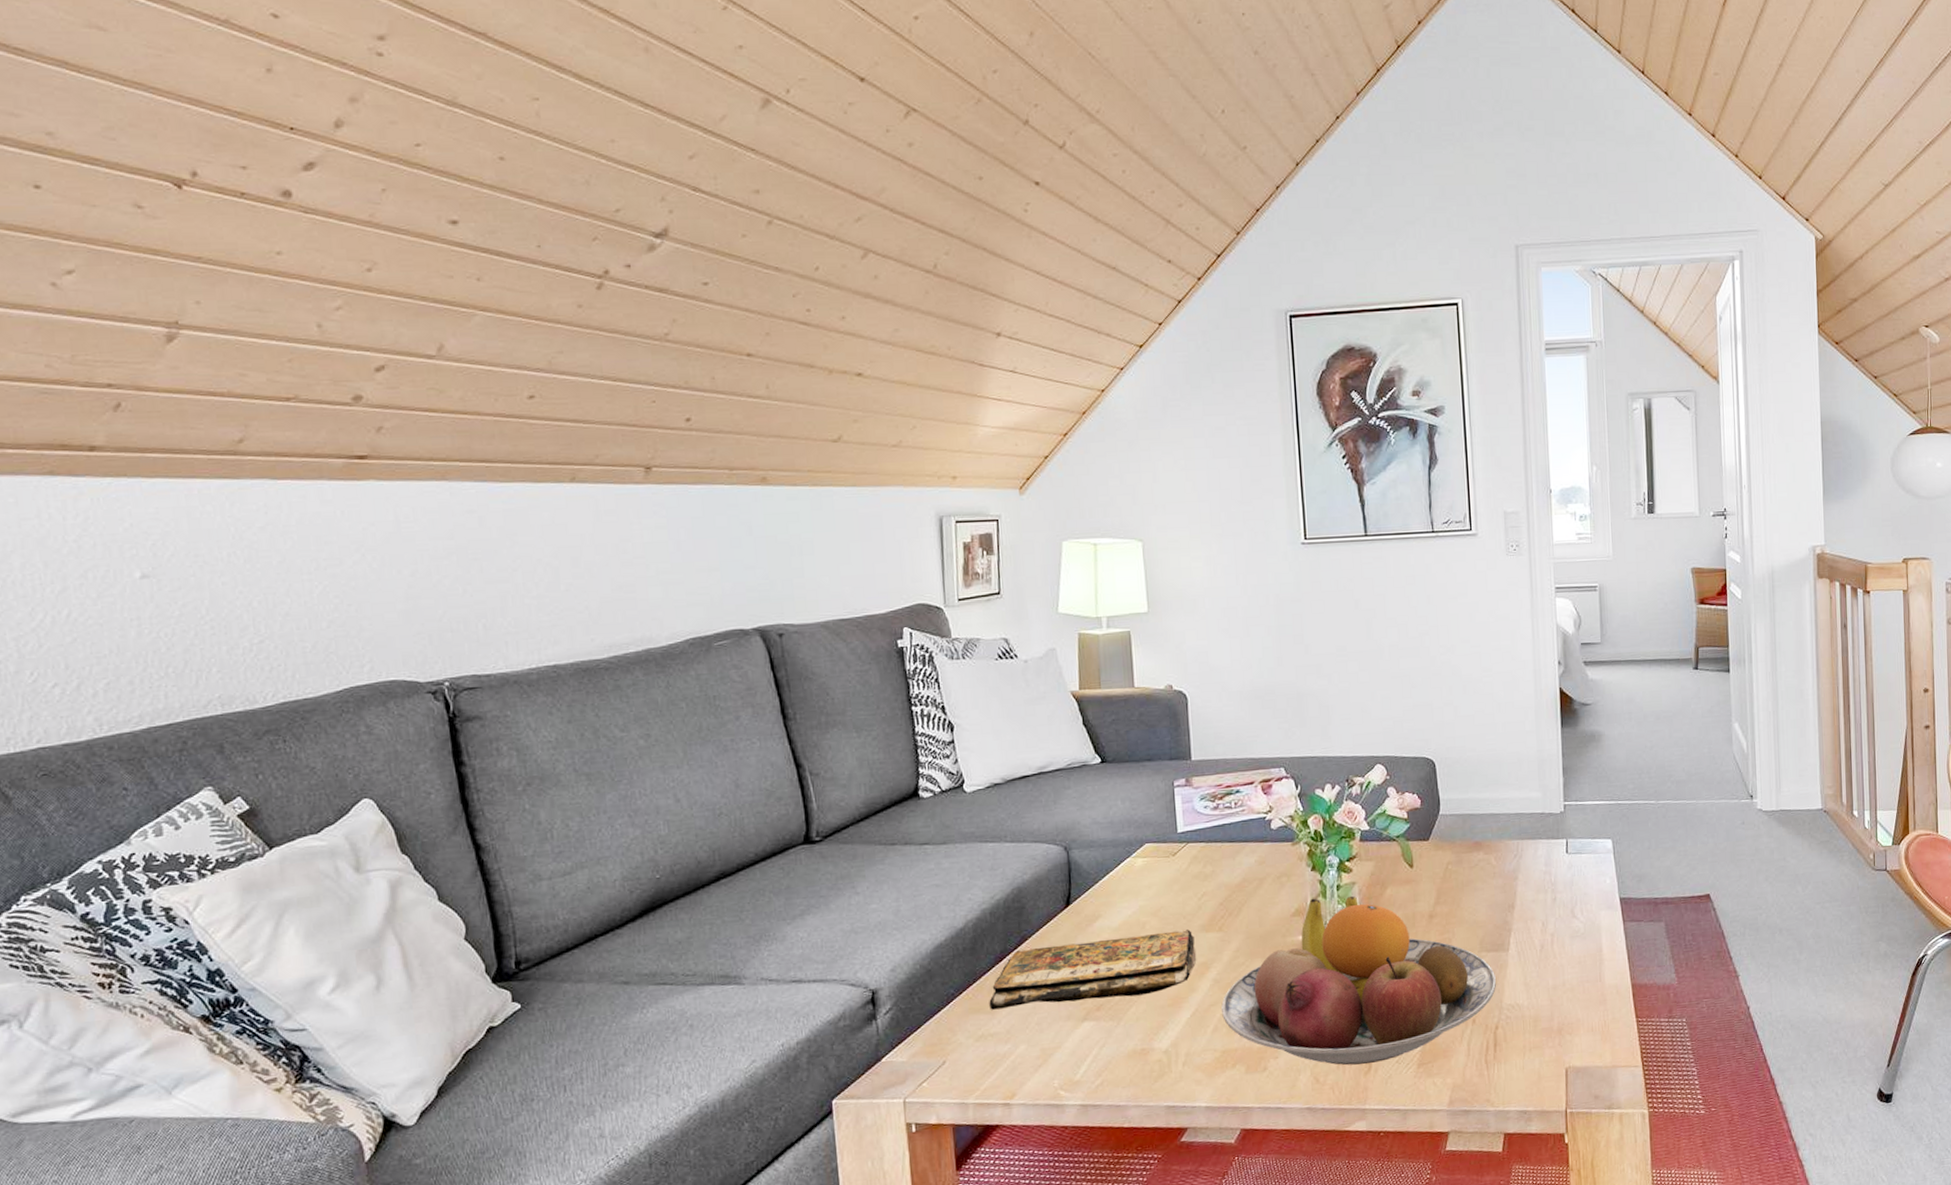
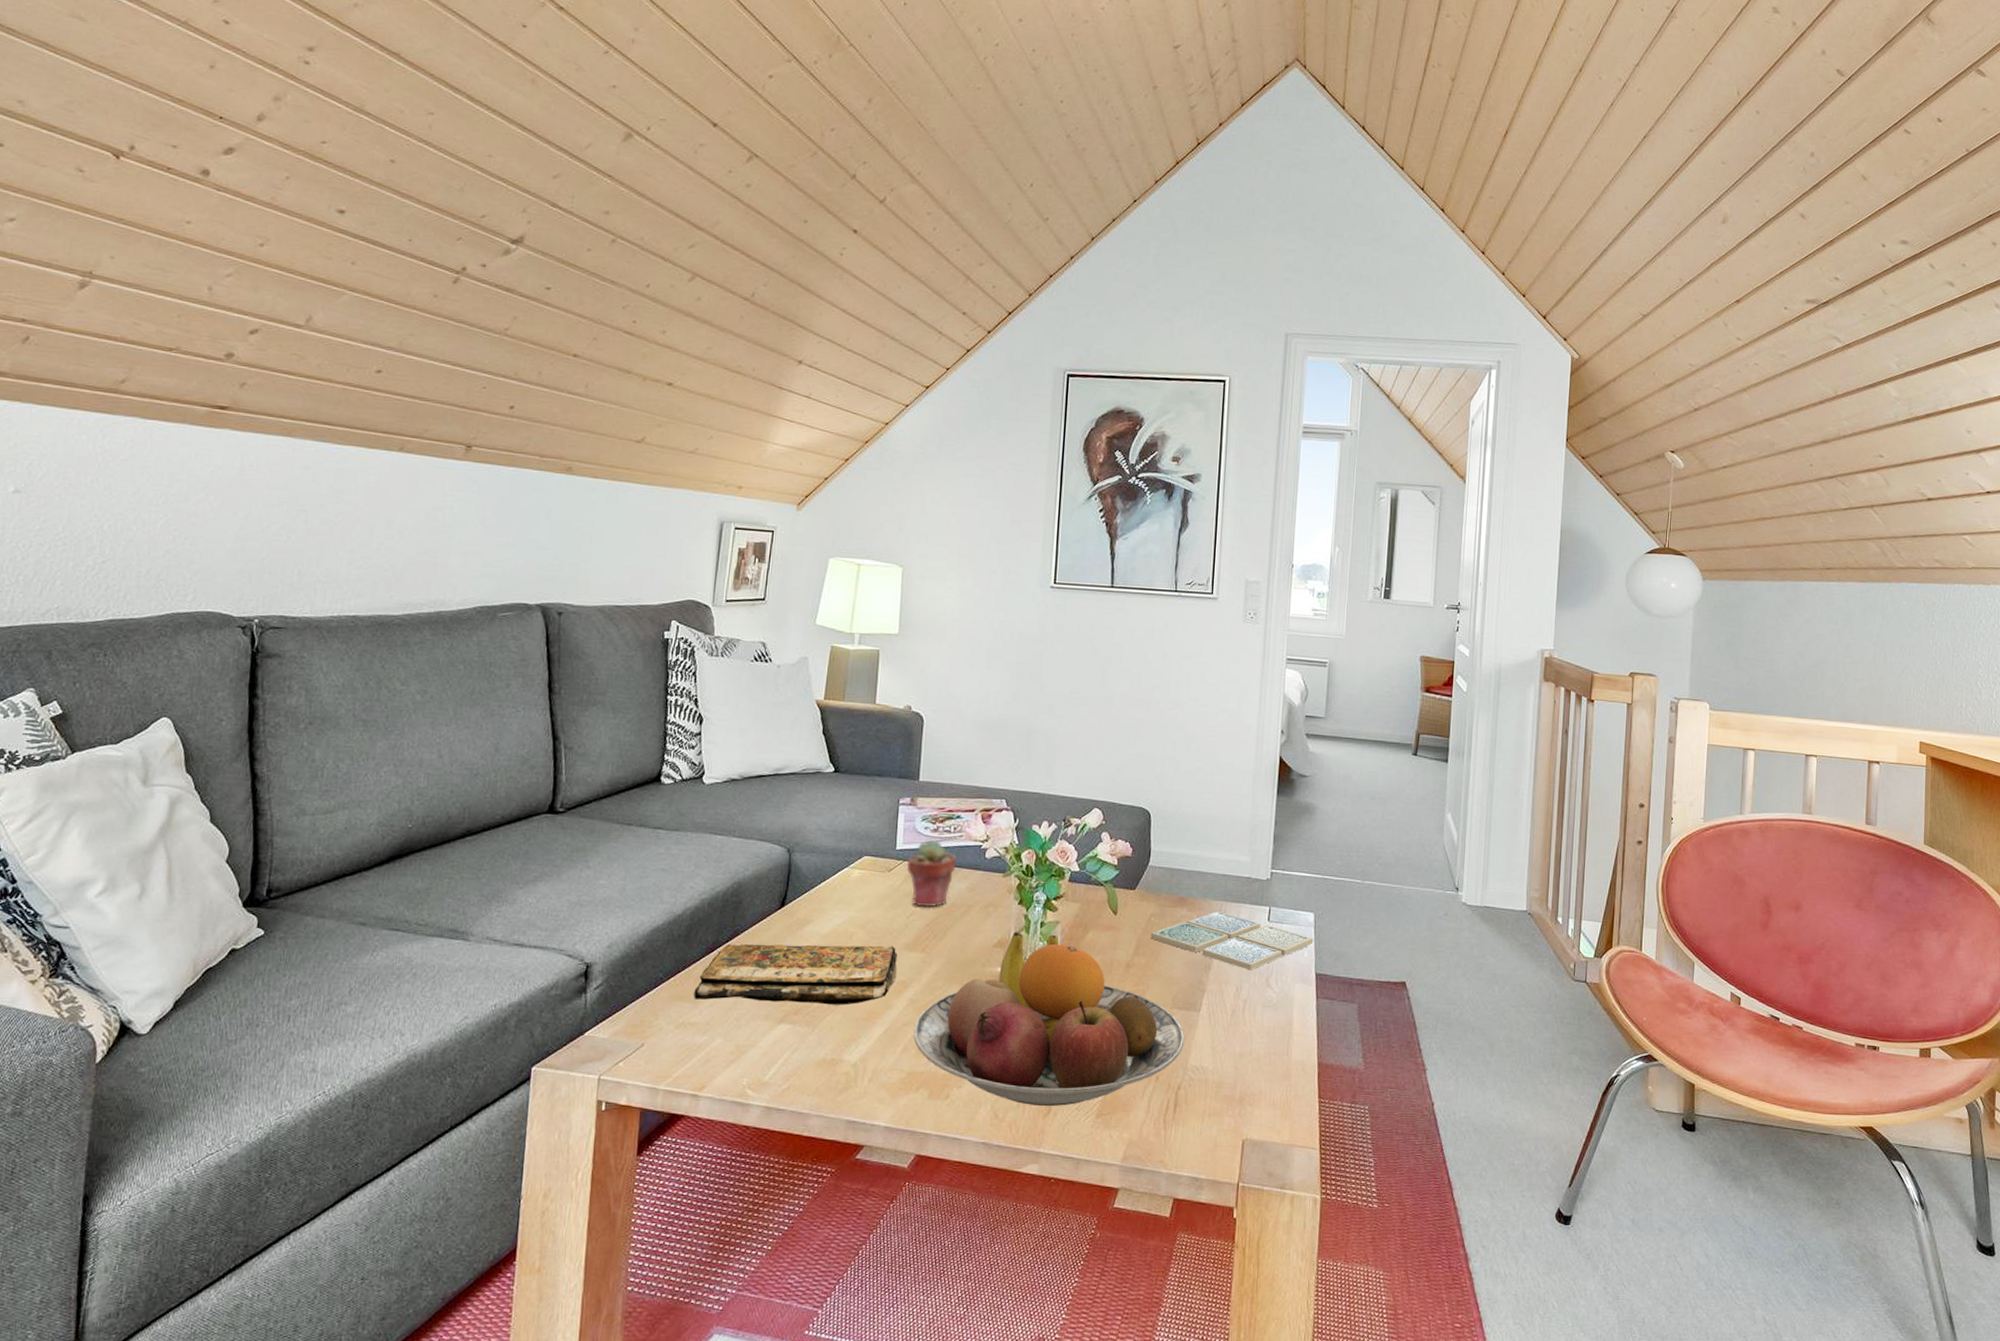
potted succulent: none [1190,818,1242,887] -> present [906,840,957,908]
drink coaster: none [1450,850,1614,905] -> present [1150,910,1314,971]

